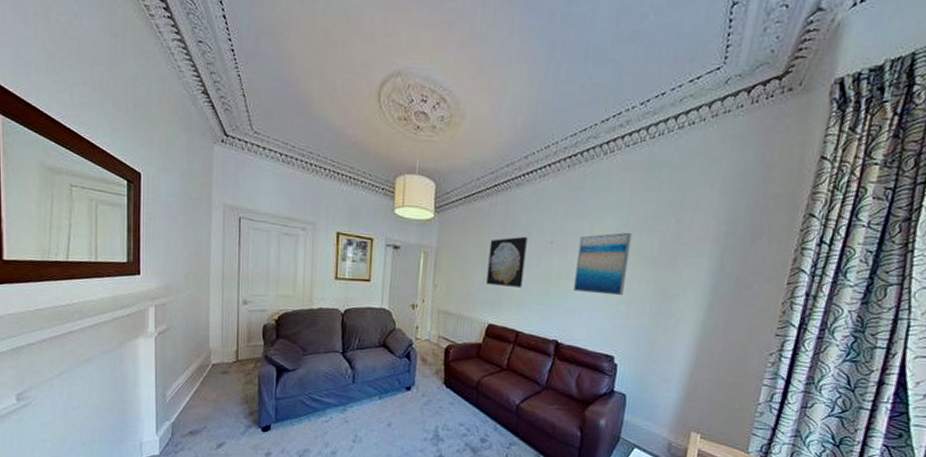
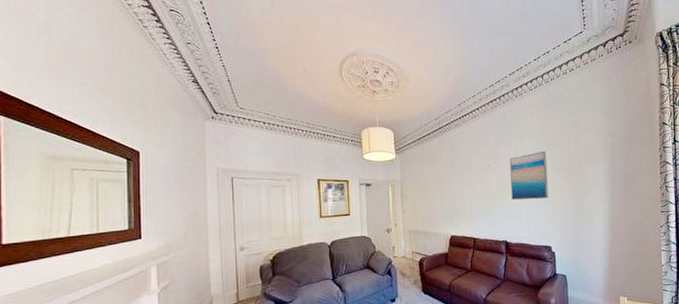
wall art: present [486,236,527,287] -> none [442,163,472,204]

